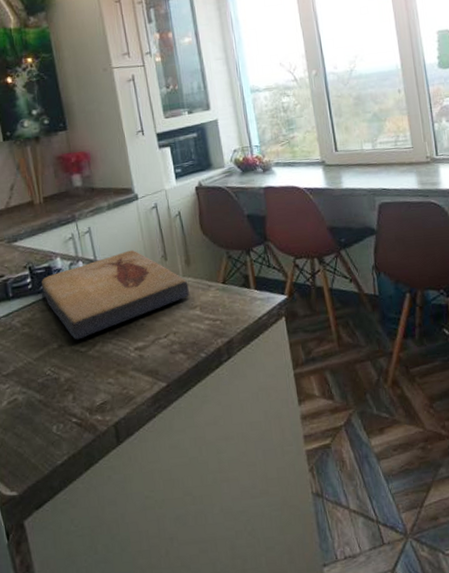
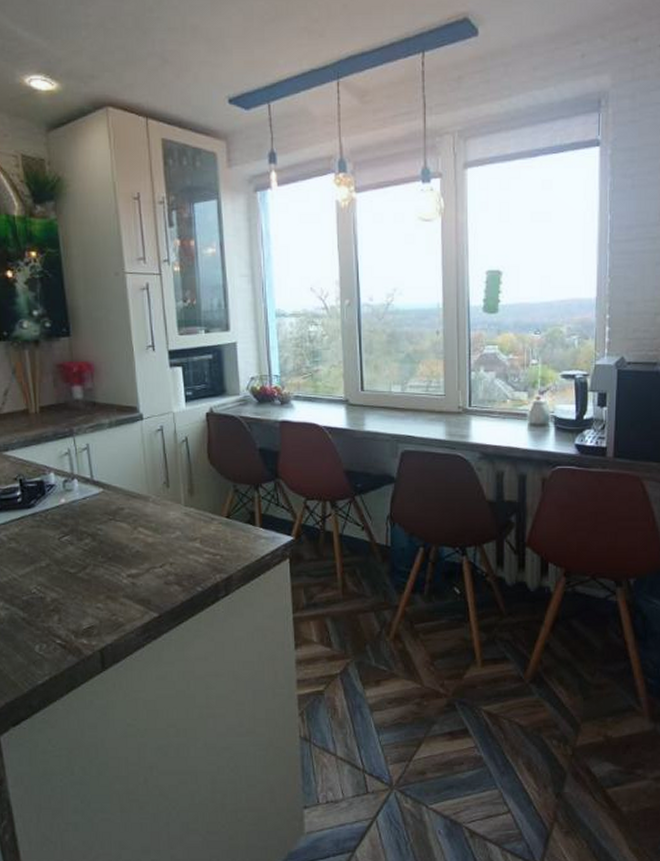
fish fossil: present [41,250,189,340] -> none [31,473,190,560]

